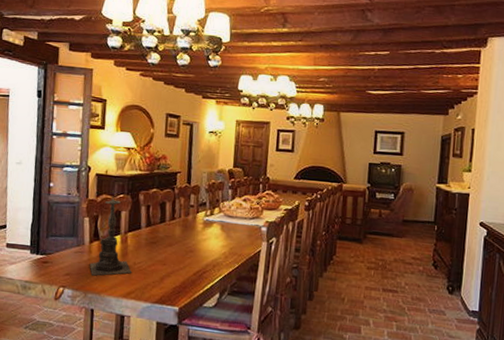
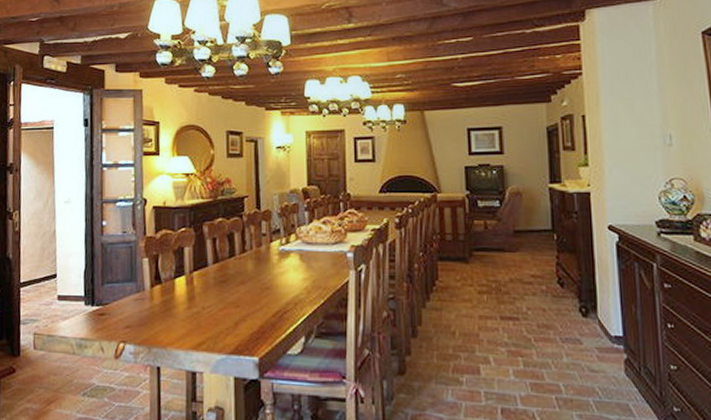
candle holder: present [89,190,132,276] -> none [152,223,202,326]

